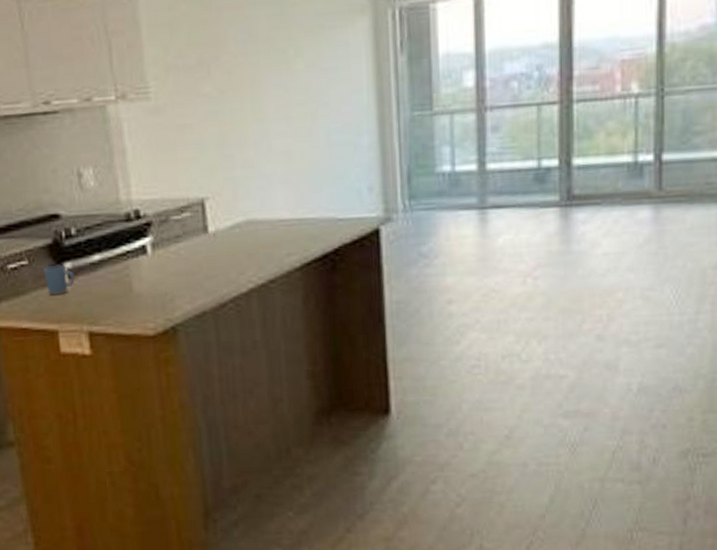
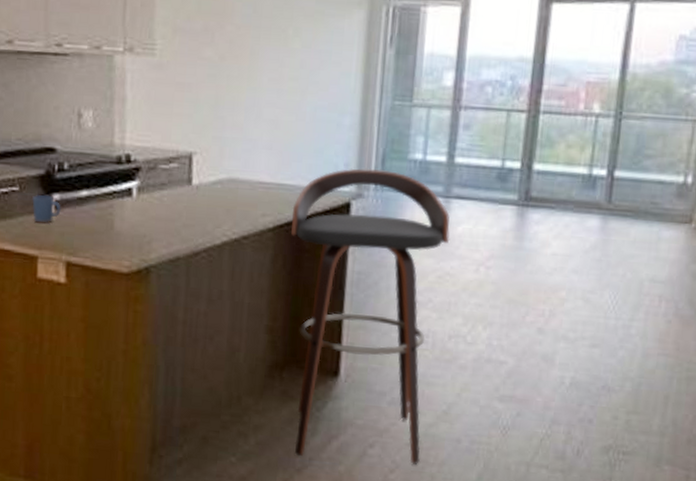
bar stool: none [318,187,491,502] -> present [291,168,450,465]

